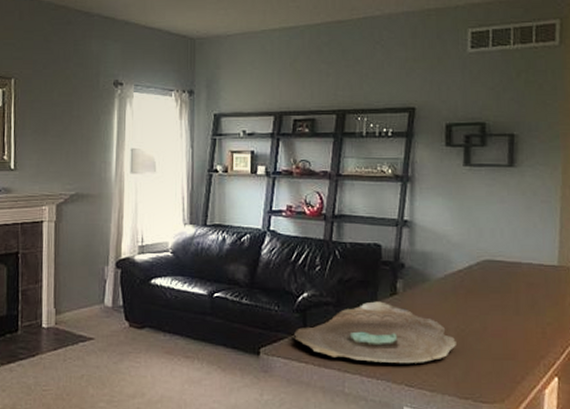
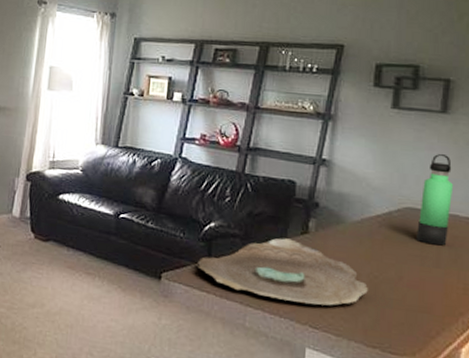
thermos bottle: none [496,206,525,294] -> present [416,154,453,246]

